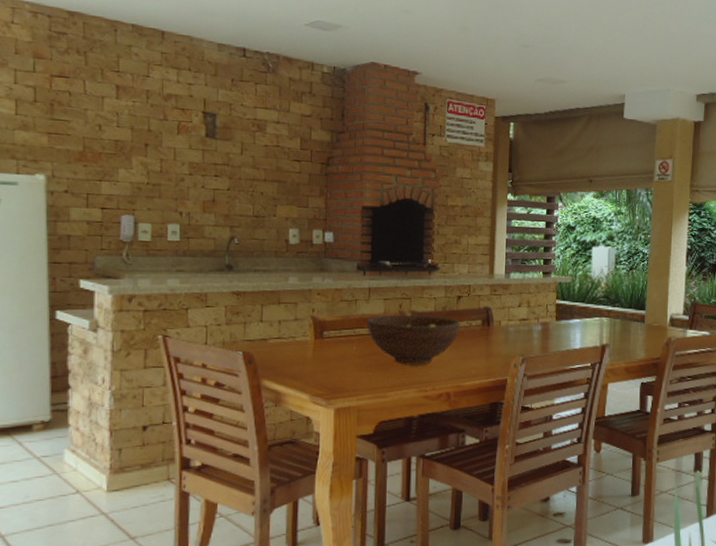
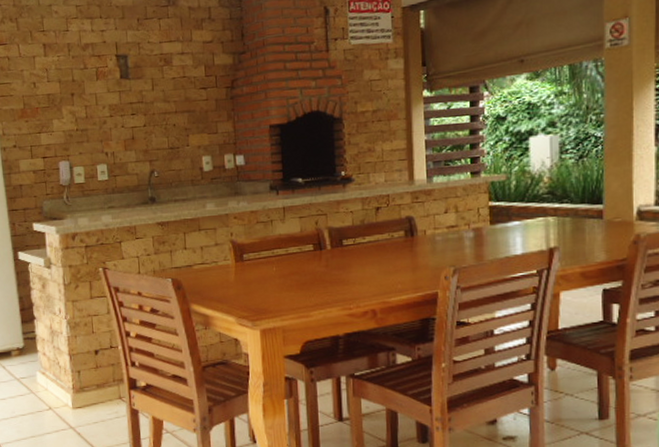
fruit bowl: present [367,314,461,366] -> none [284,230,382,284]

